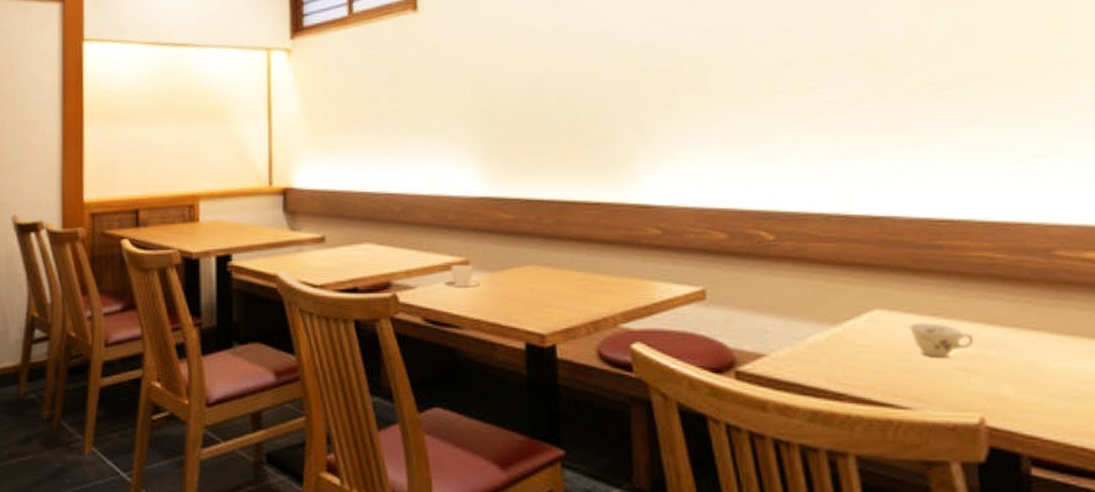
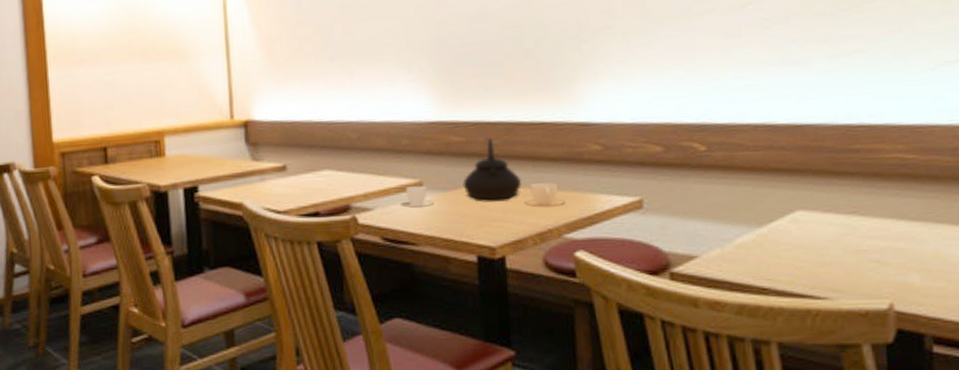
teapot: none [511,216,575,285] -> present [463,137,522,203]
teacup: none [578,267,621,294] -> present [525,183,565,207]
teacup: present [909,323,975,357] -> none [828,220,887,252]

